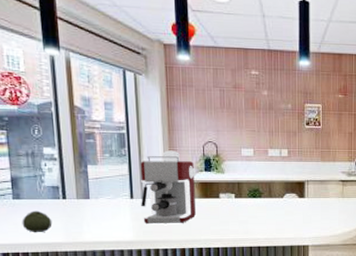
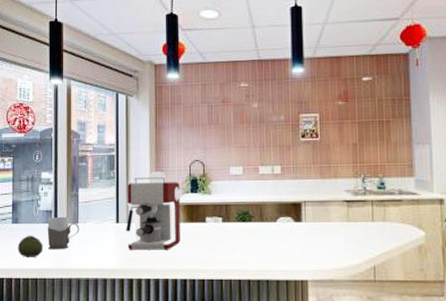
mug: none [54,192,92,225] -> present [47,216,80,250]

